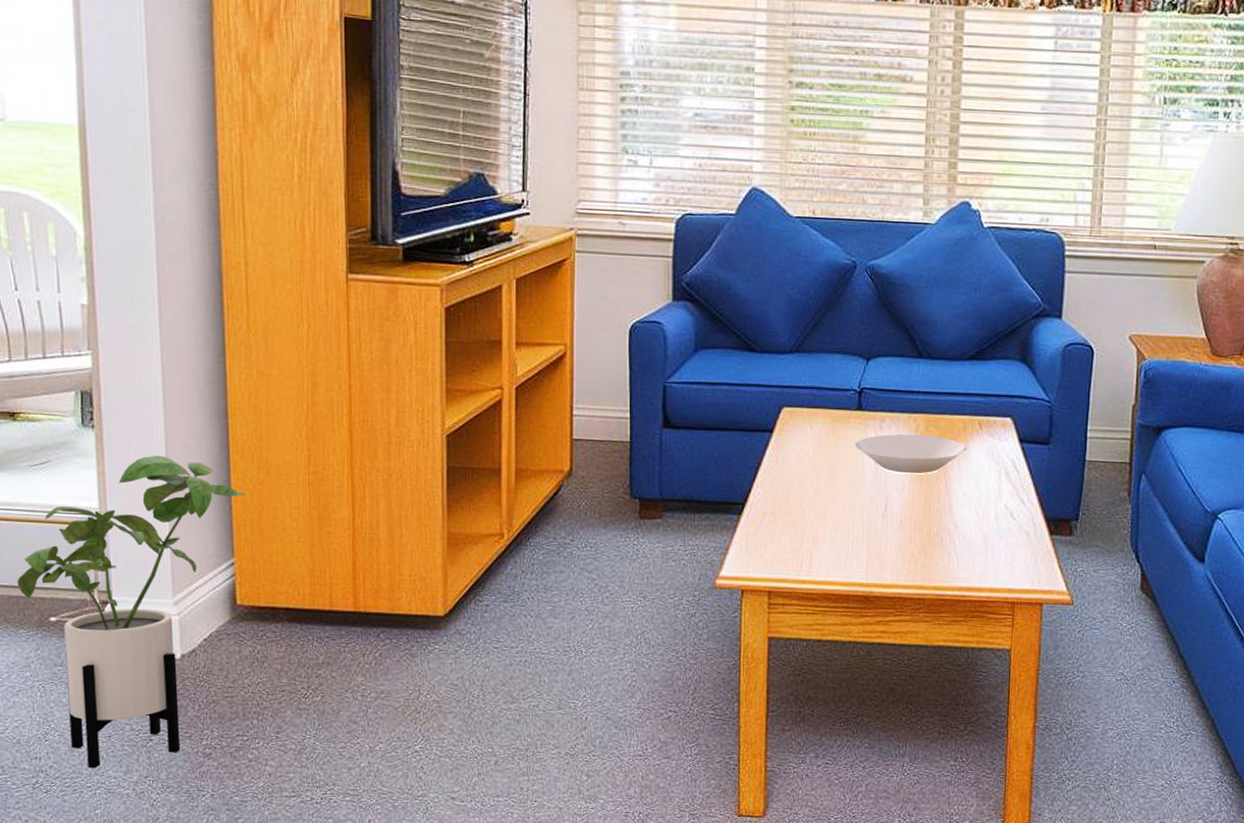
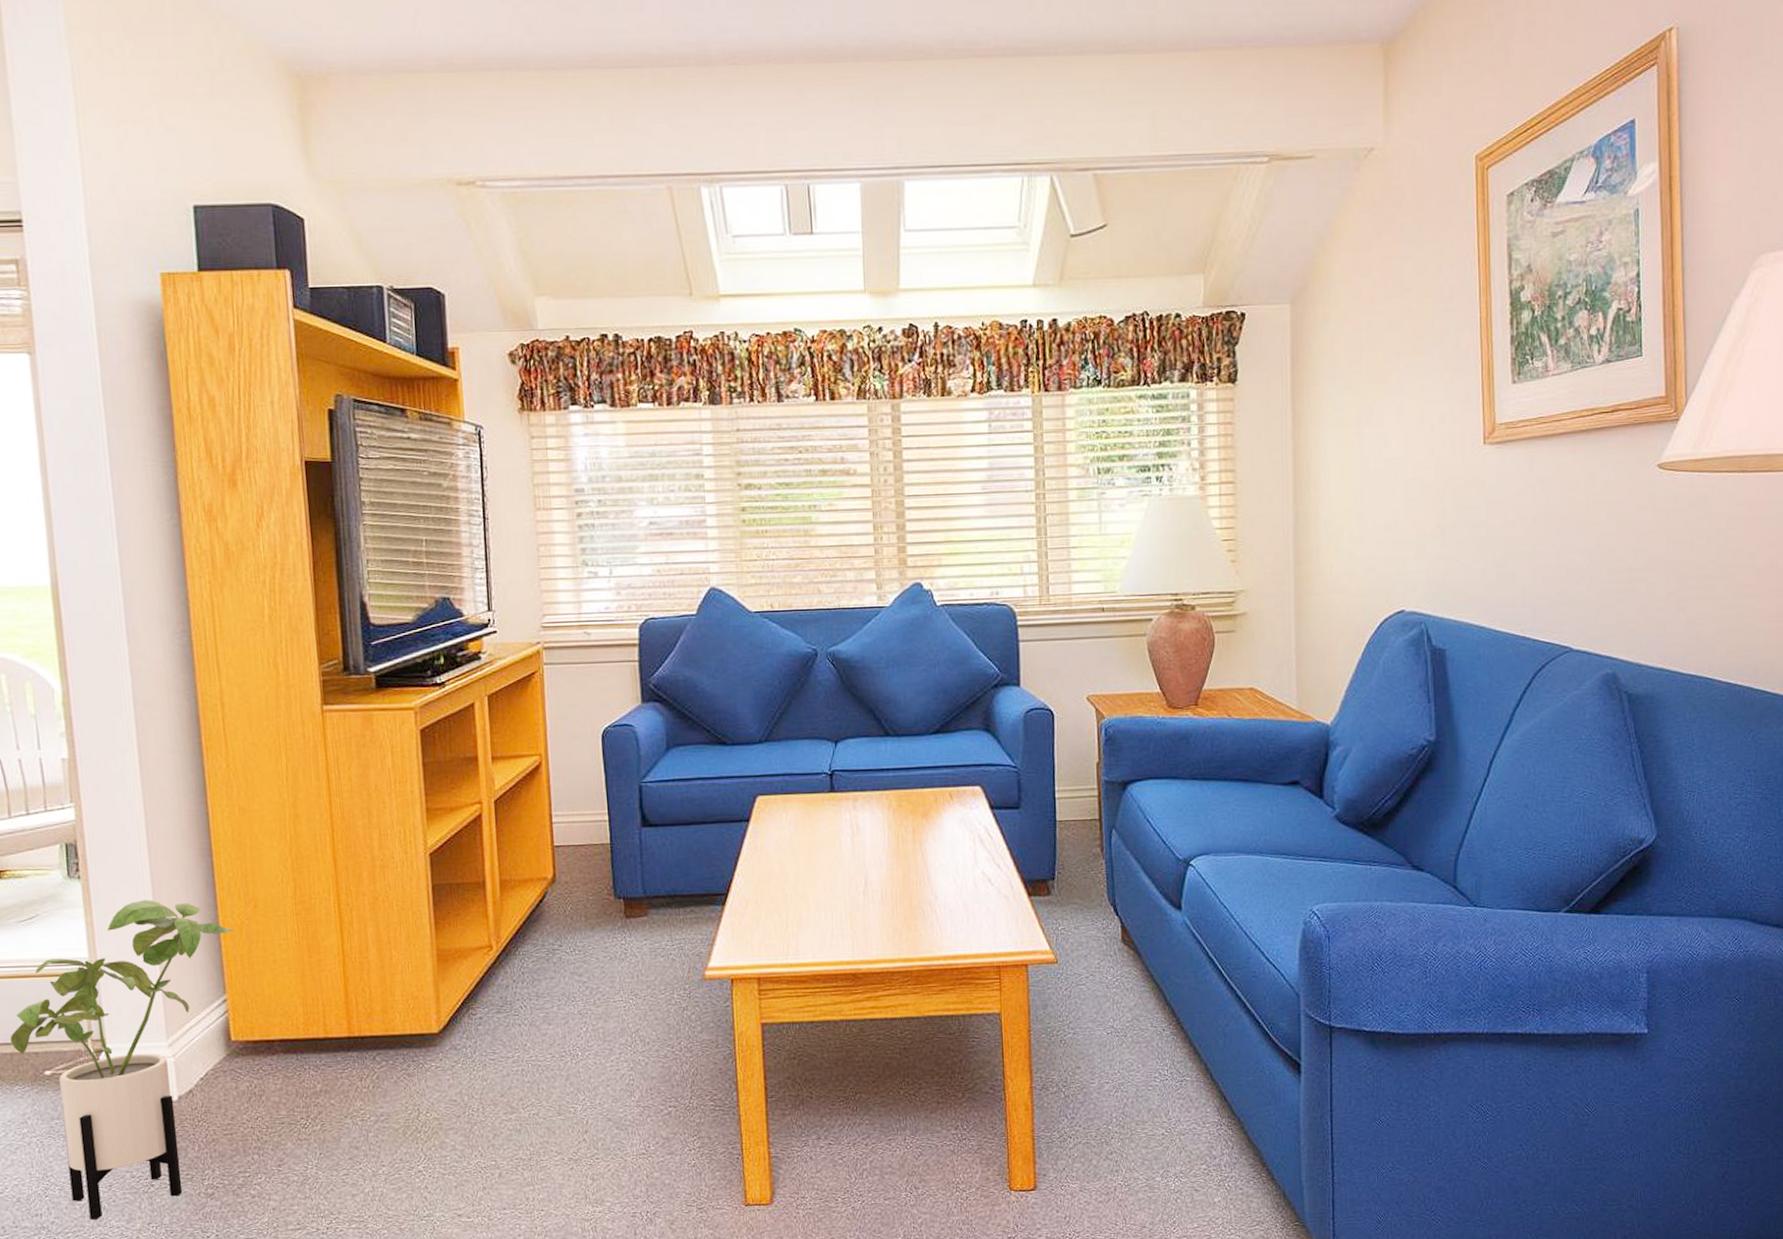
decorative bowl: present [854,434,968,474] -> none [830,810,941,850]

